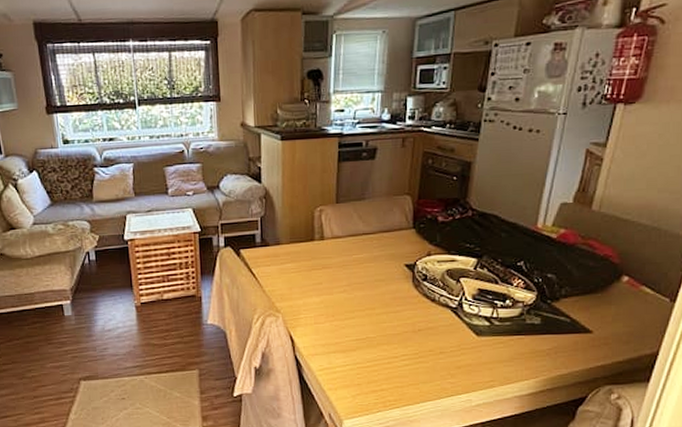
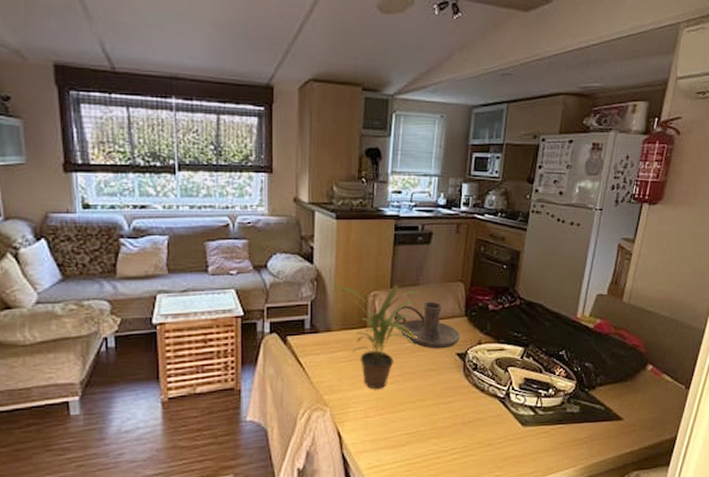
potted plant: none [280,199,364,298] -> present [333,284,418,390]
candle holder: none [340,215,409,261] -> present [394,301,461,349]

